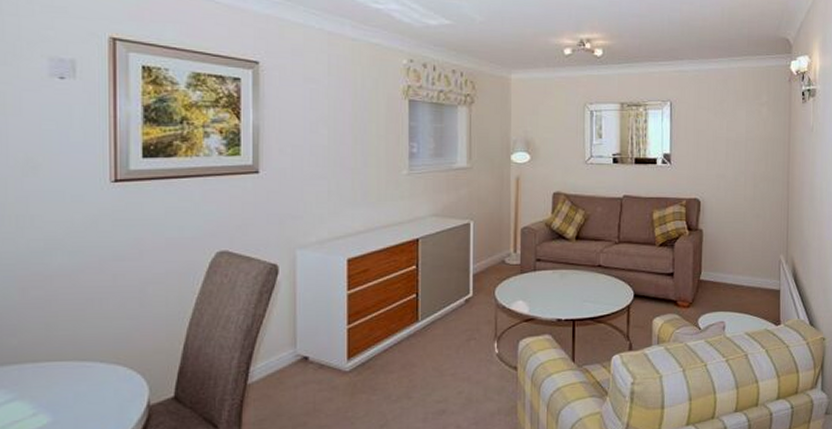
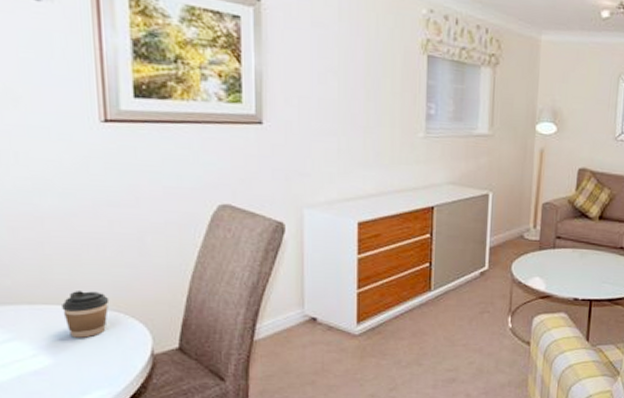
coffee cup: none [64,344,110,394] -> present [62,289,110,338]

